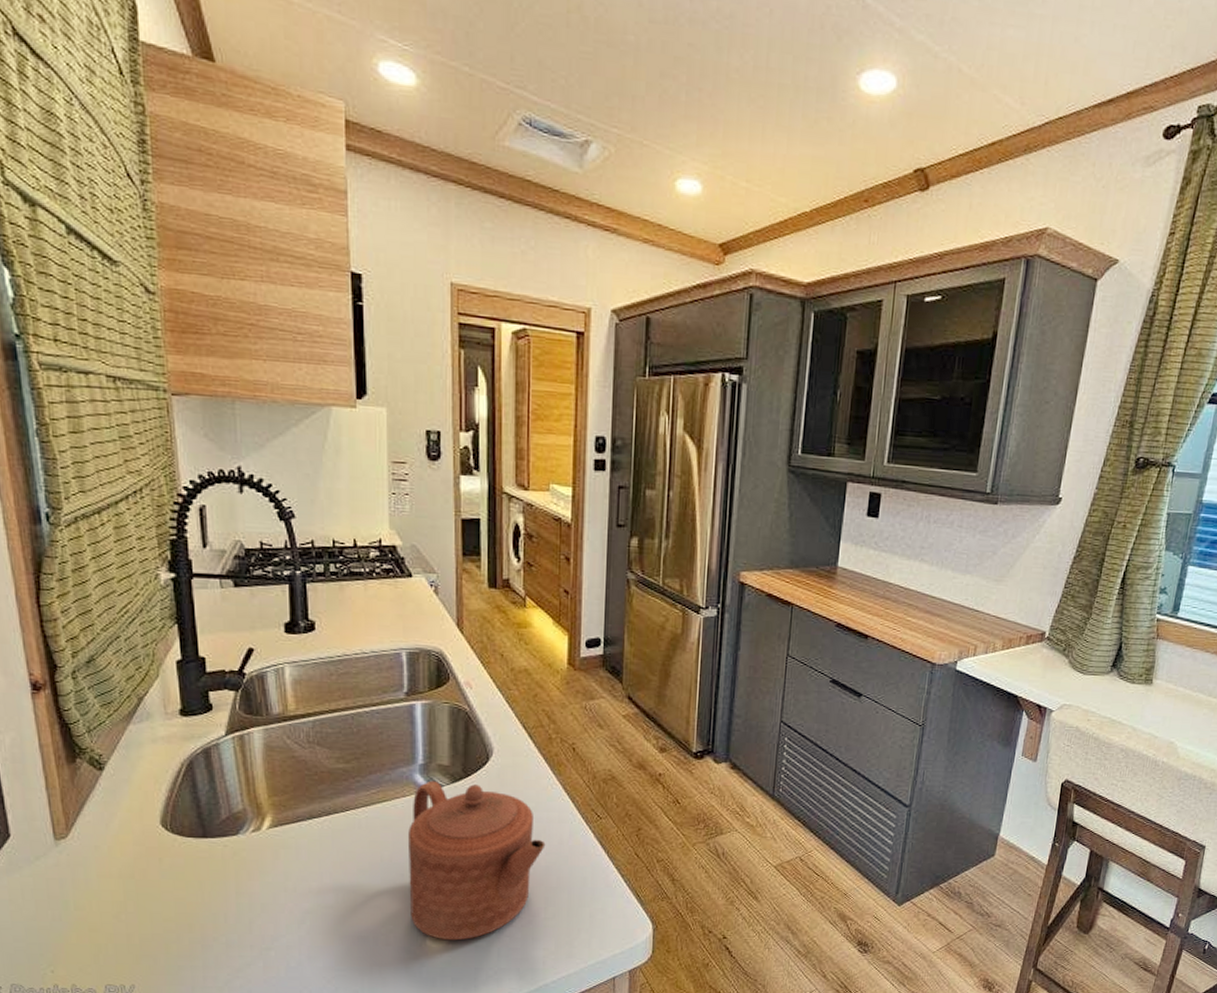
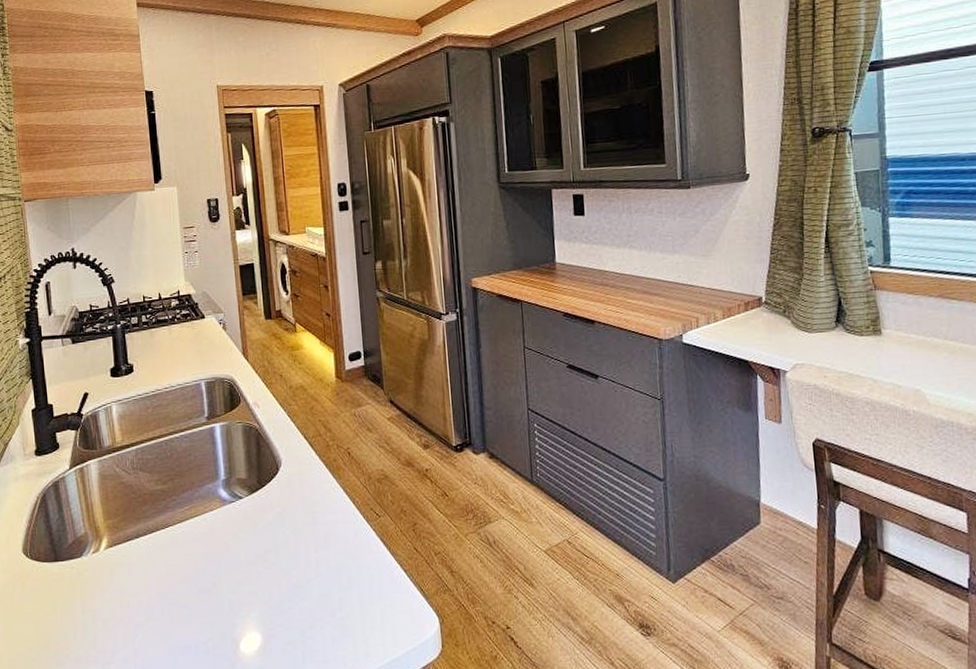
teapot: present [409,780,546,941] -> none [217,493,334,646]

